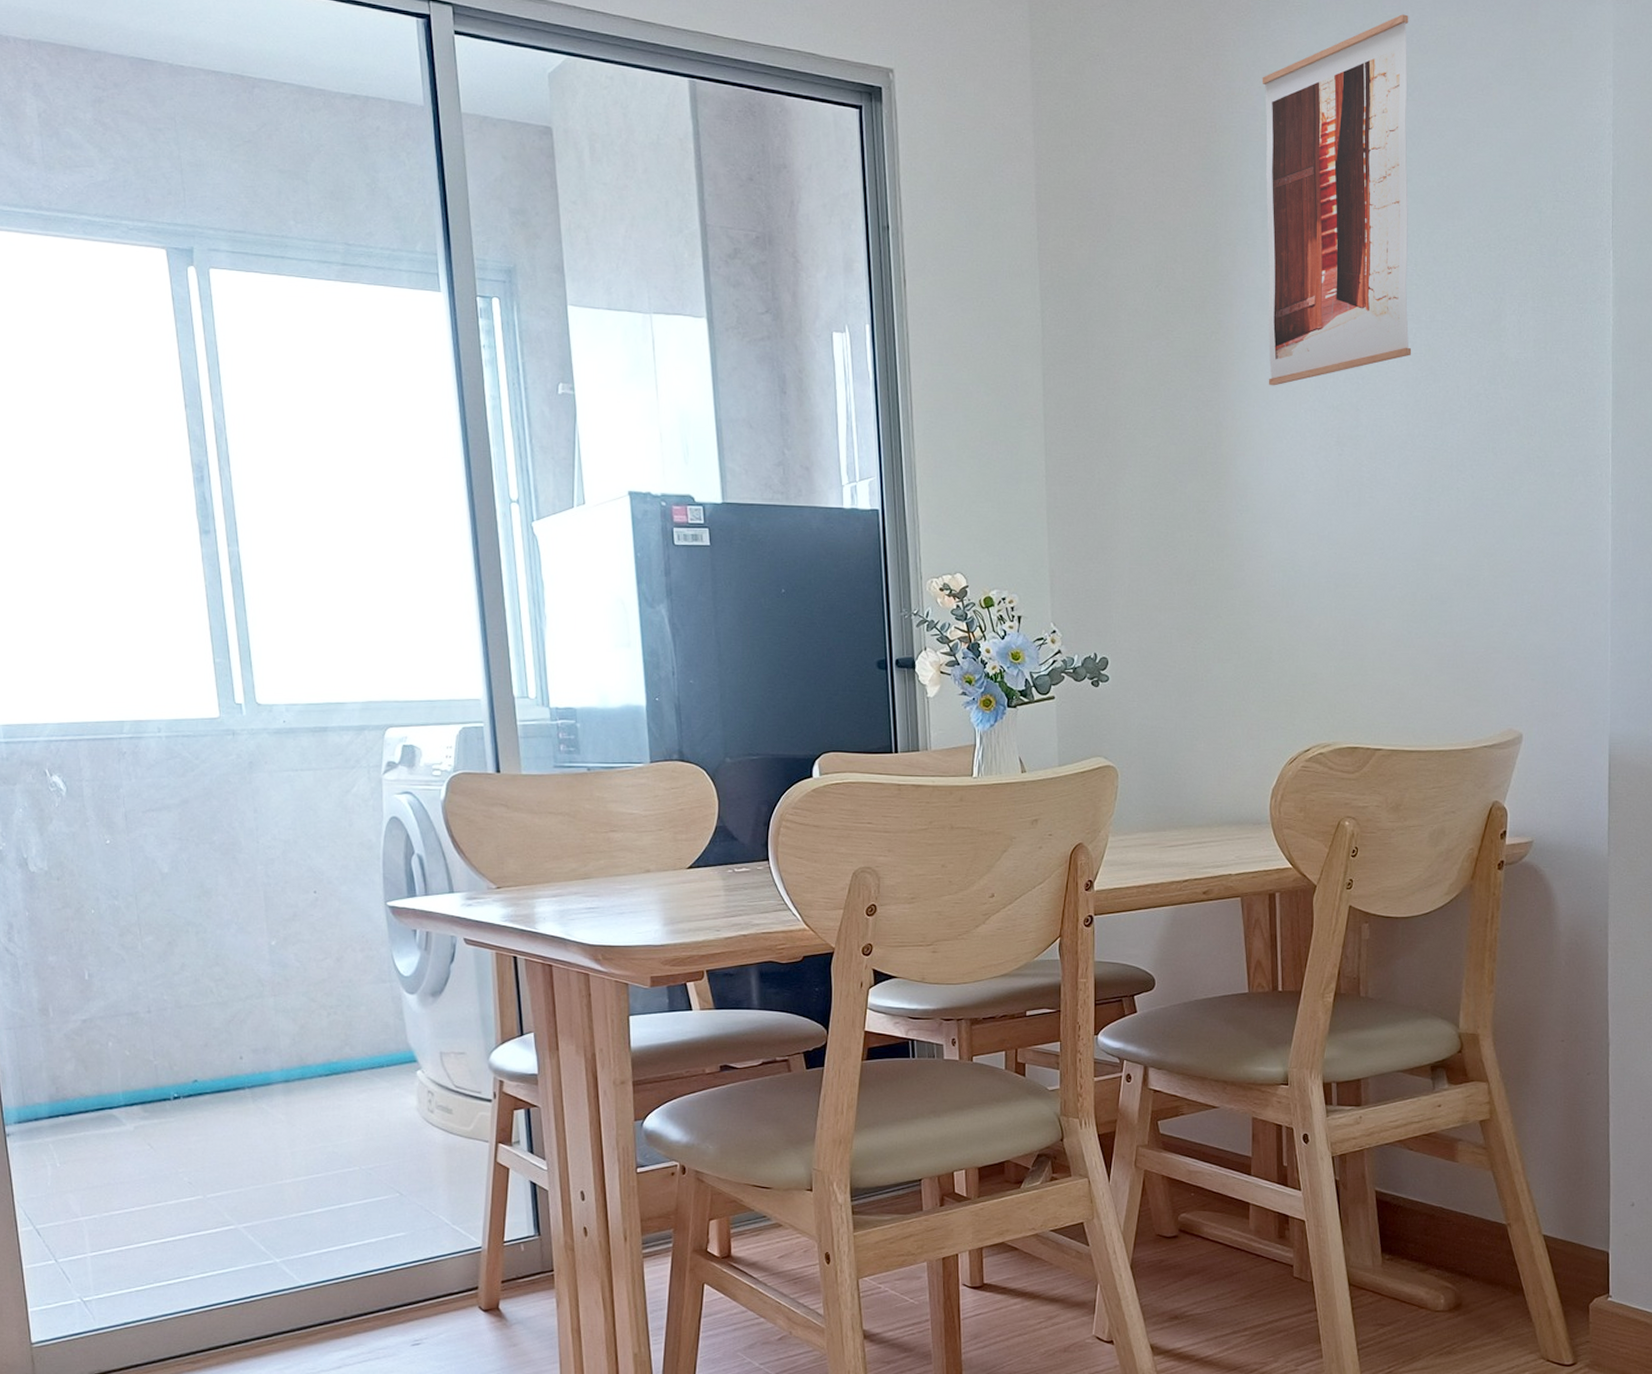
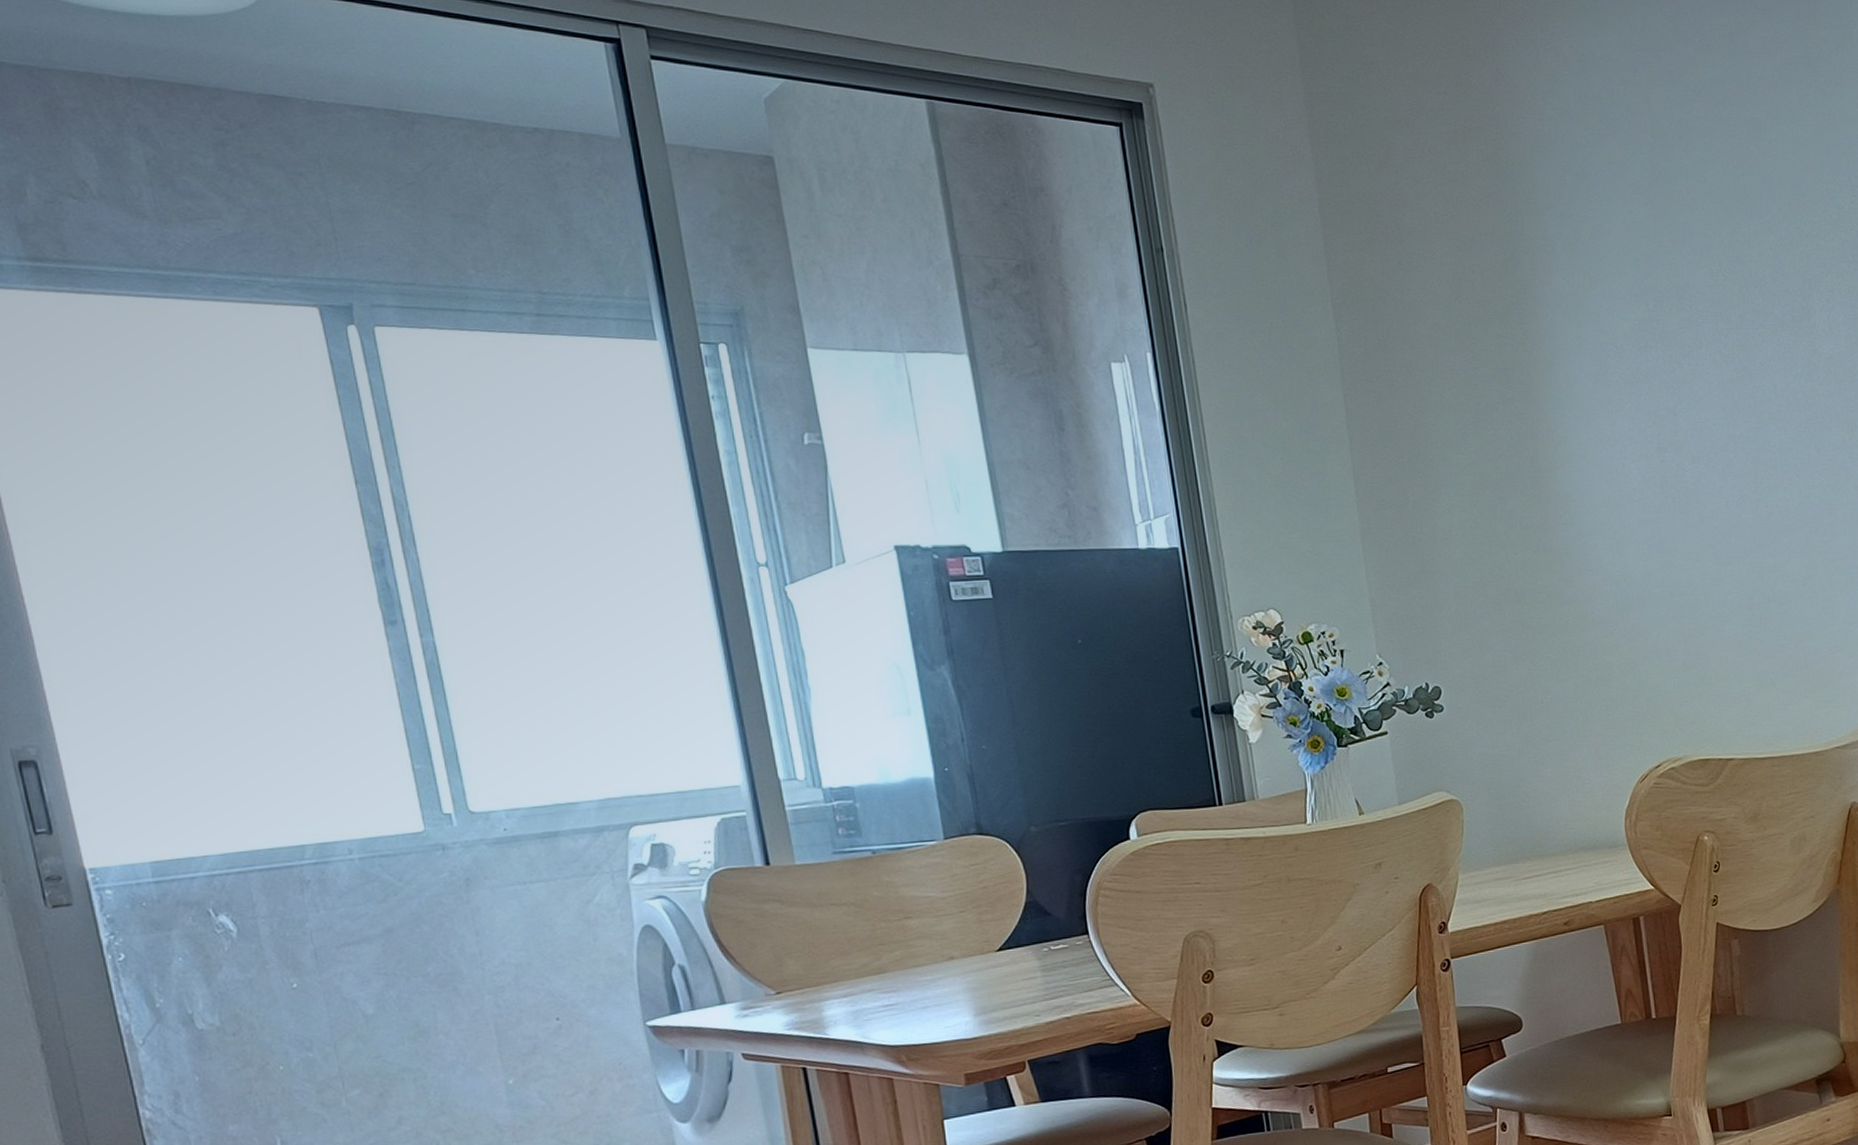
wall art: present [1262,14,1412,386] -> none [1545,15,1725,395]

